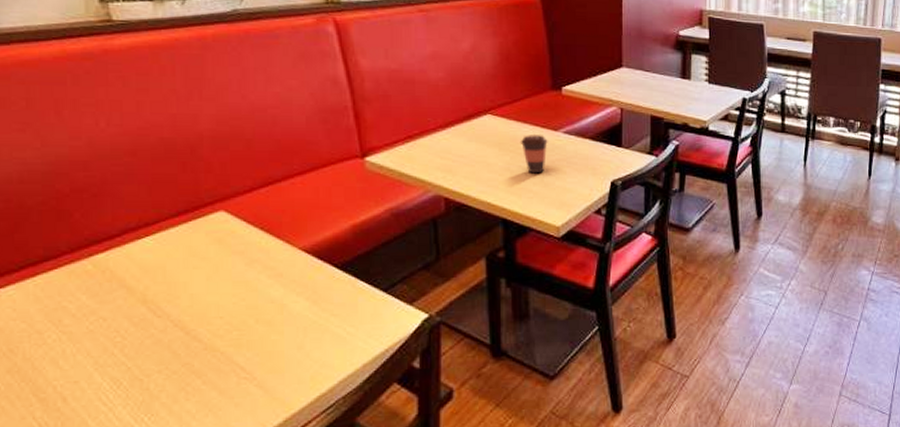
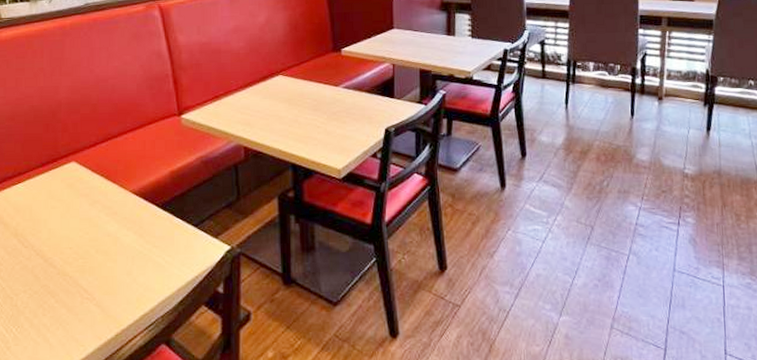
coffee cup: present [520,135,548,174] -> none [306,90,330,124]

